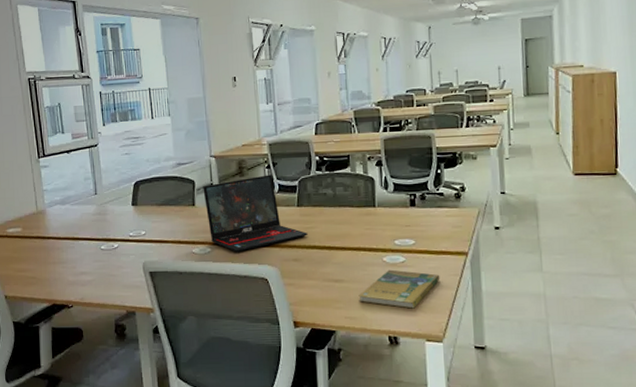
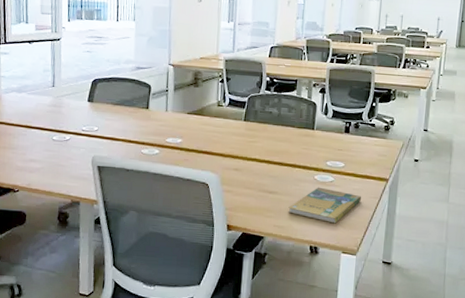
laptop: present [203,174,308,252] -> none [158,88,250,157]

